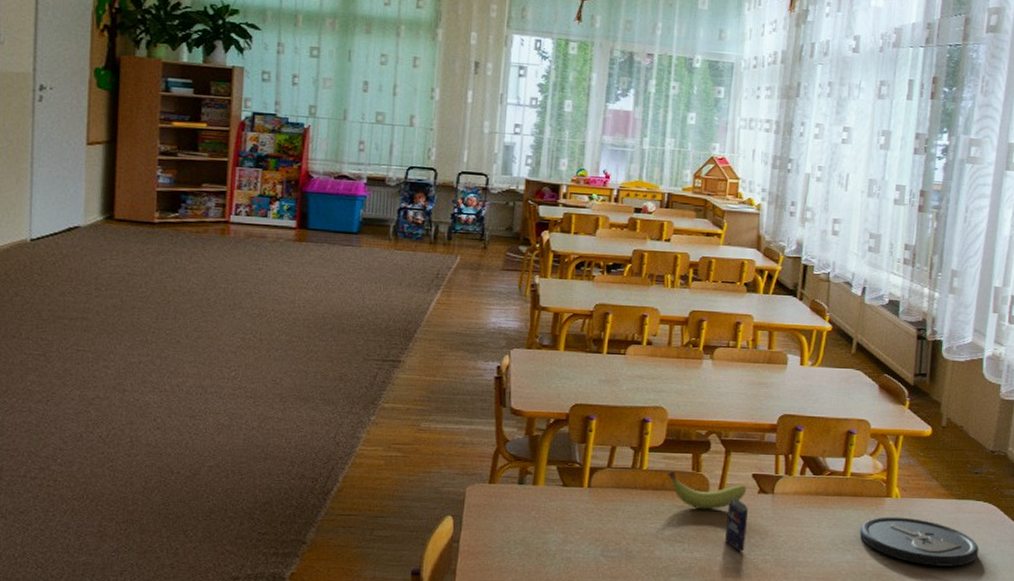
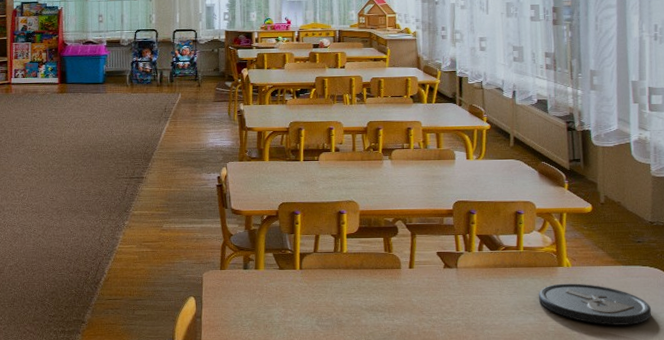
fruit: present [668,470,747,509] -> none [364,252,433,283]
crayon box: present [725,496,748,552] -> none [419,272,438,318]

